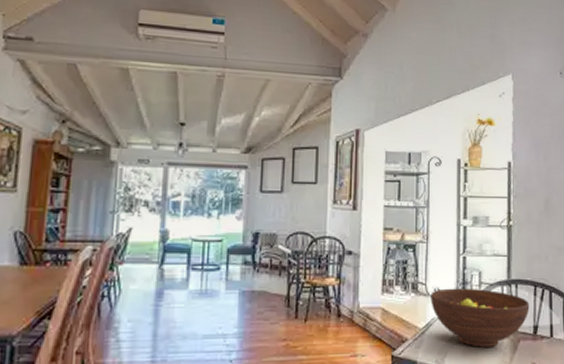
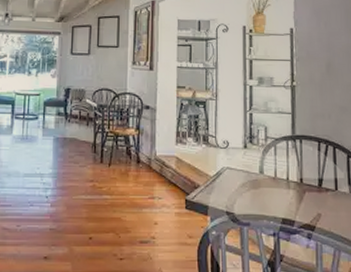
fruit bowl: present [430,288,530,348] -> none [220,141,314,196]

